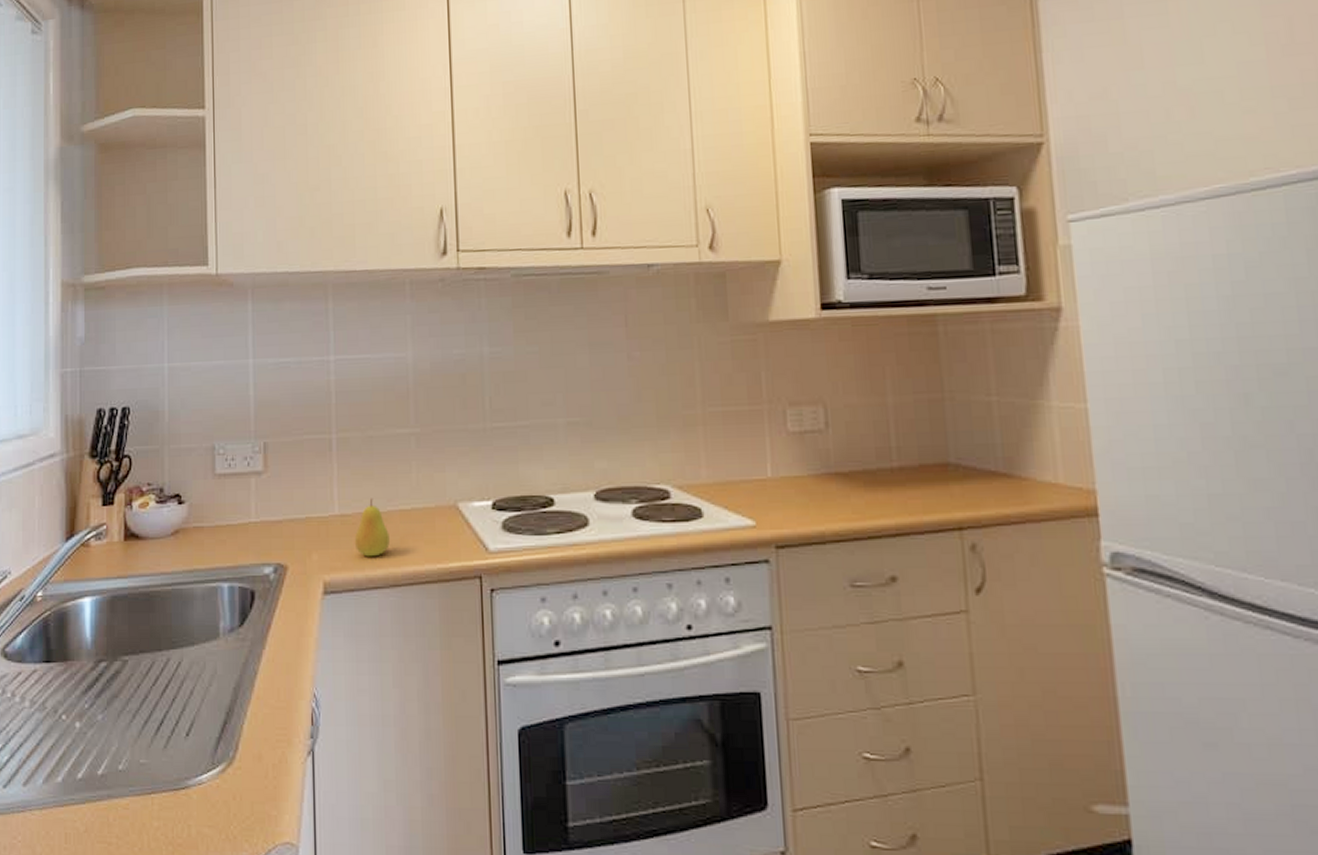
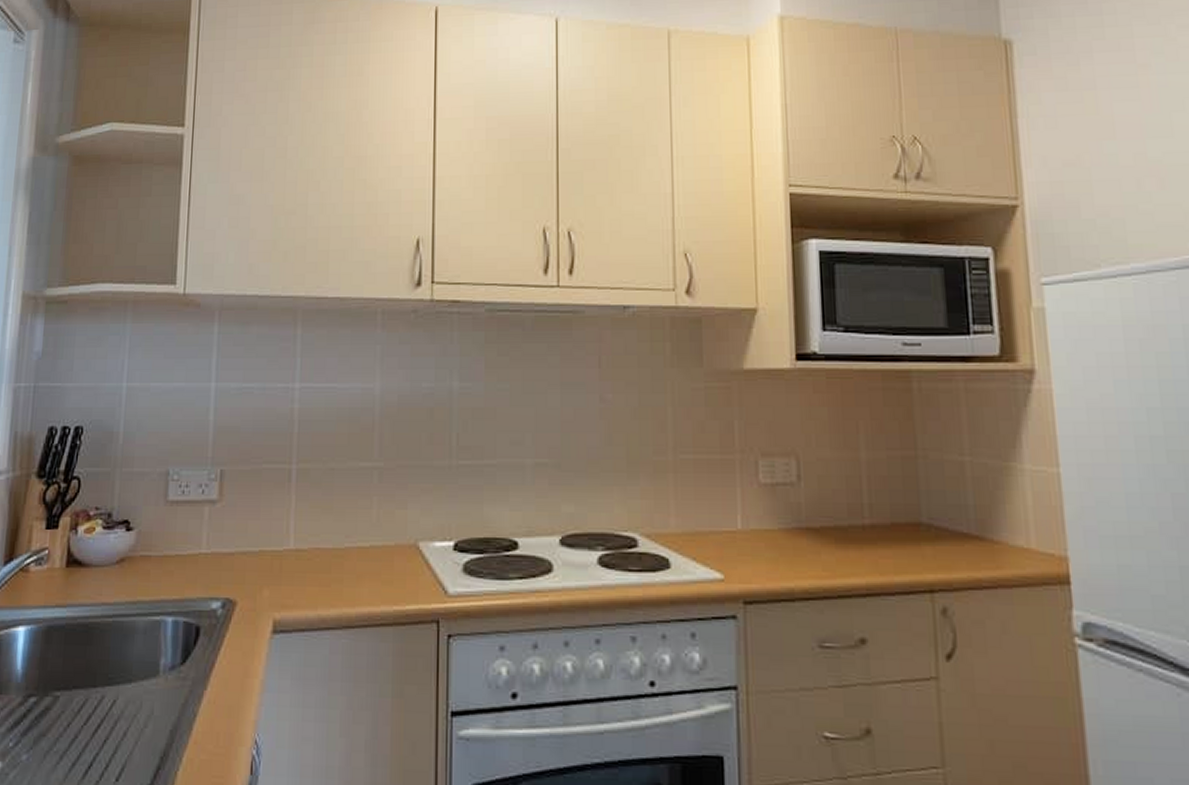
fruit: present [354,498,390,557] -> none [308,533,345,596]

